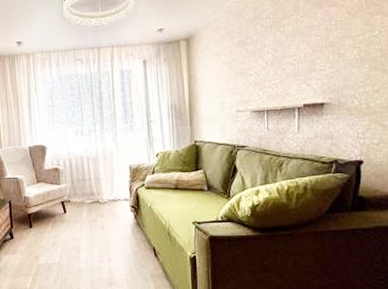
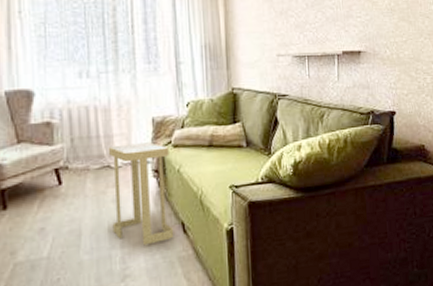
side table: none [98,184,148,262] -> present [109,142,174,246]

